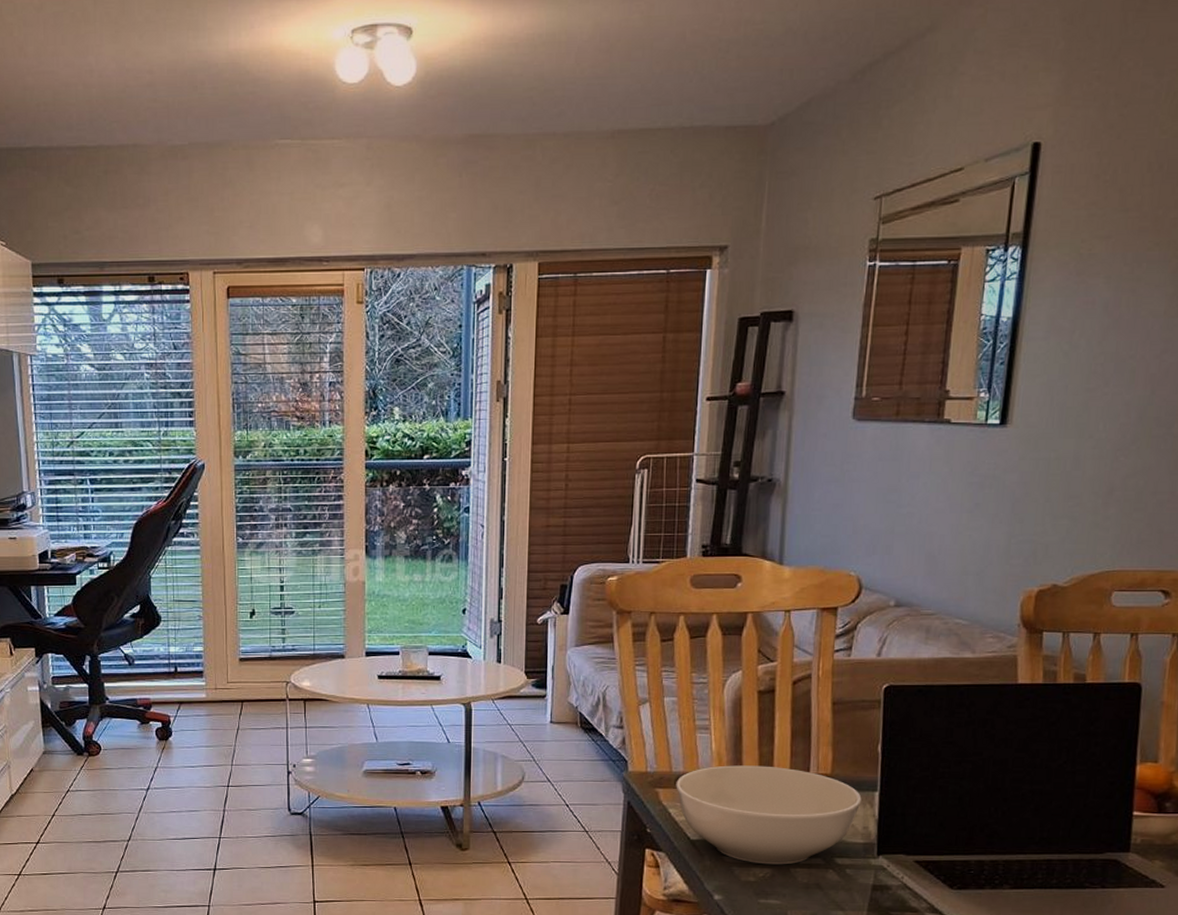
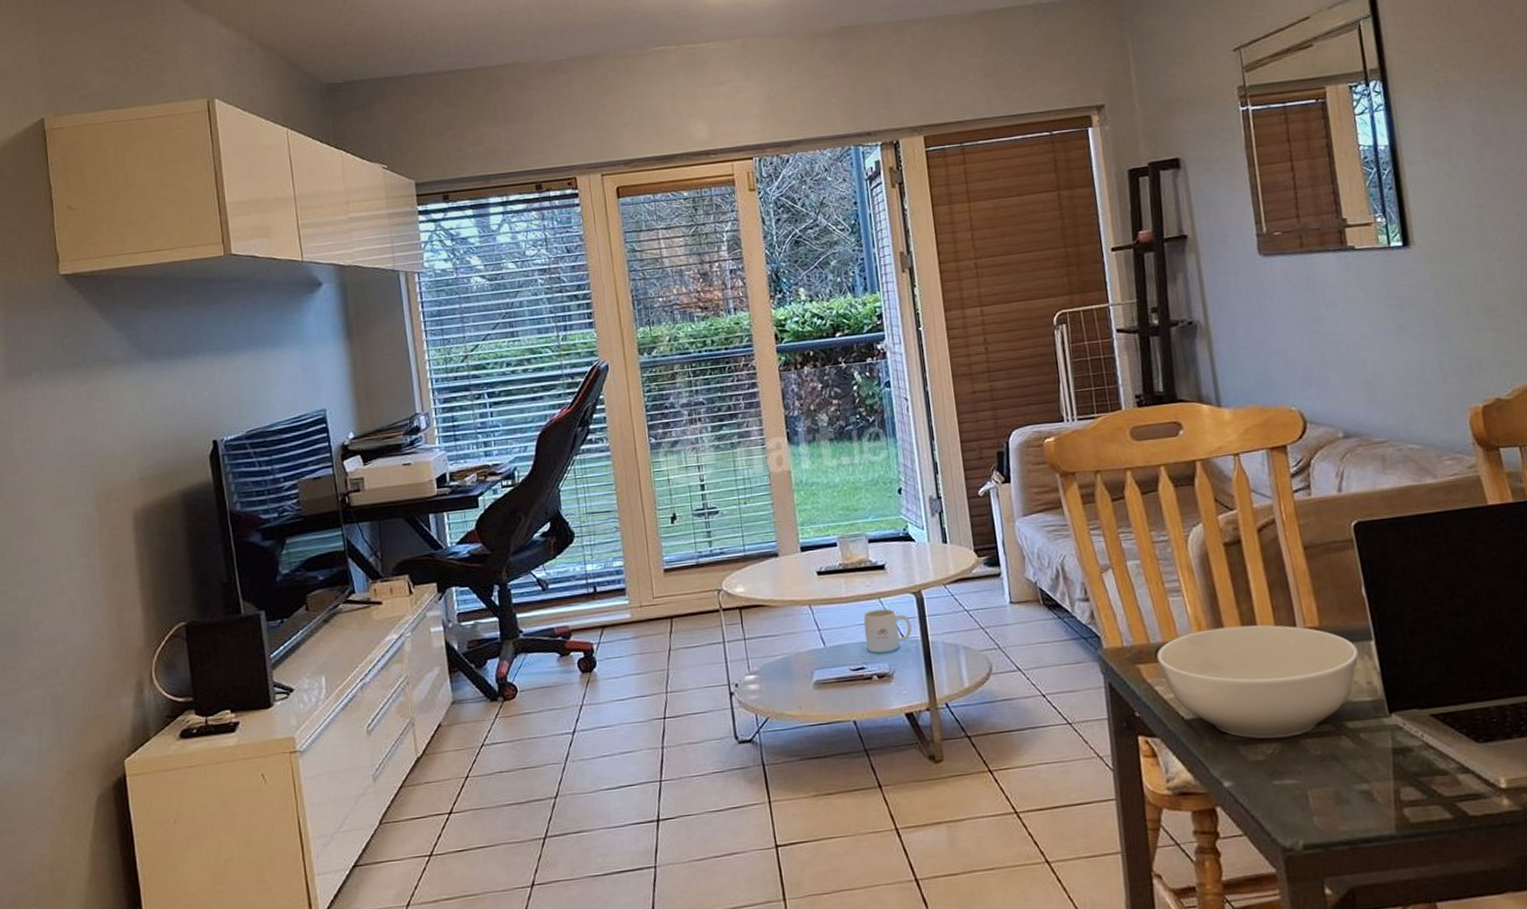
mug: none [414,715,457,754] -> present [863,609,912,655]

